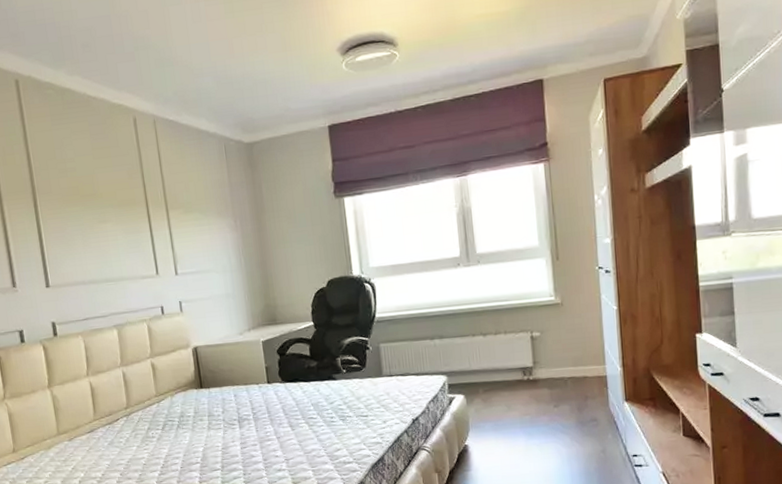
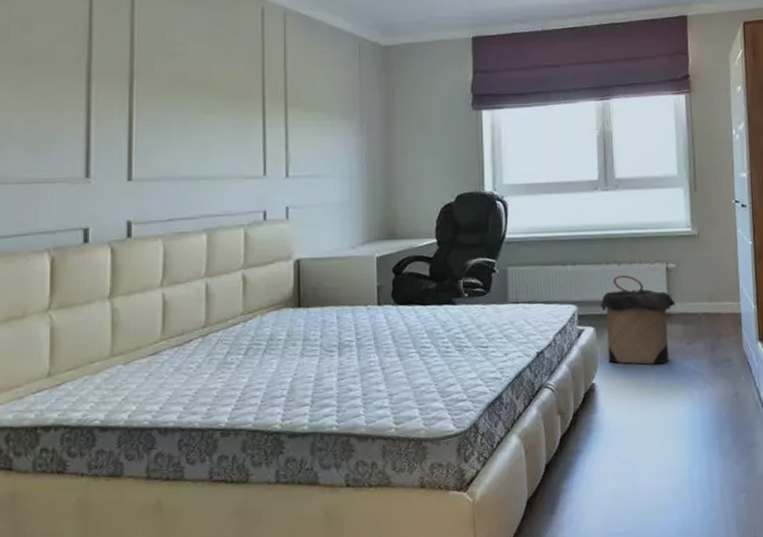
laundry hamper: none [467,345,541,427] -> present [599,274,675,365]

